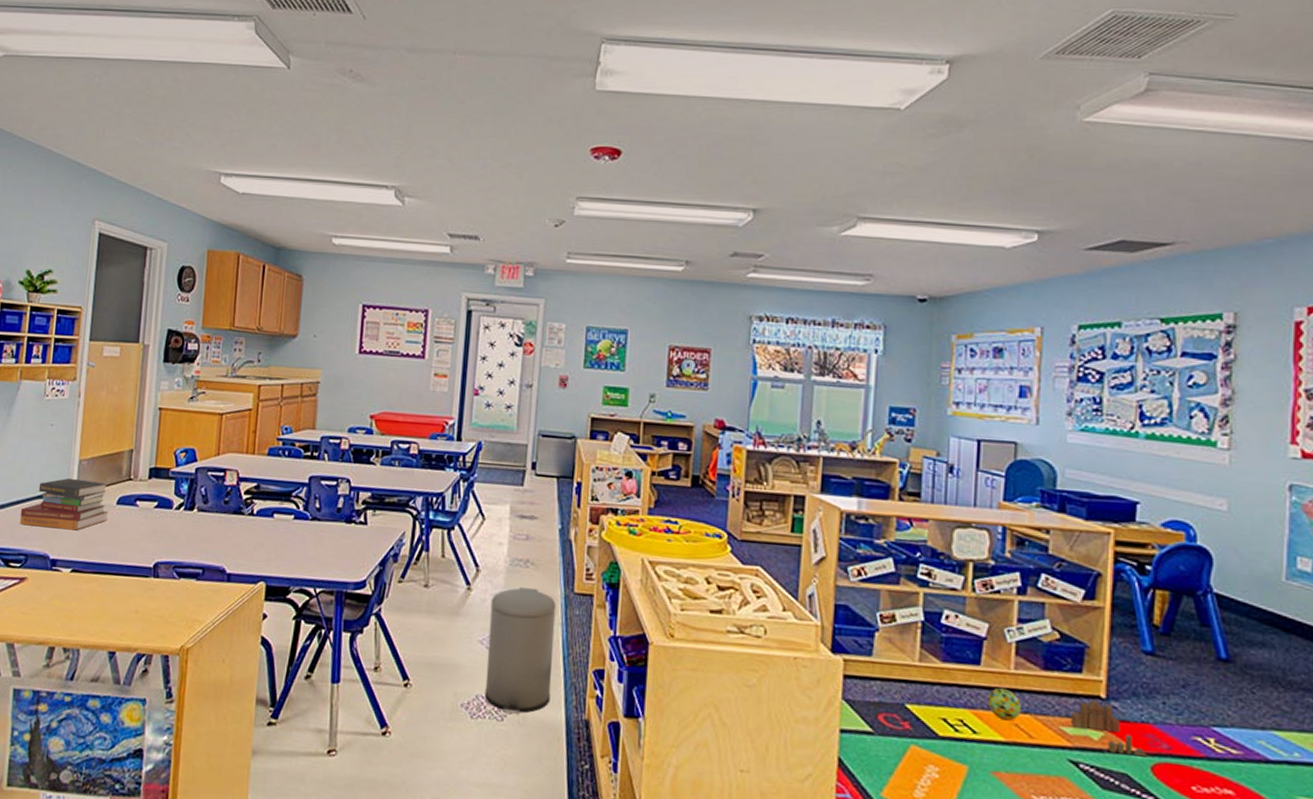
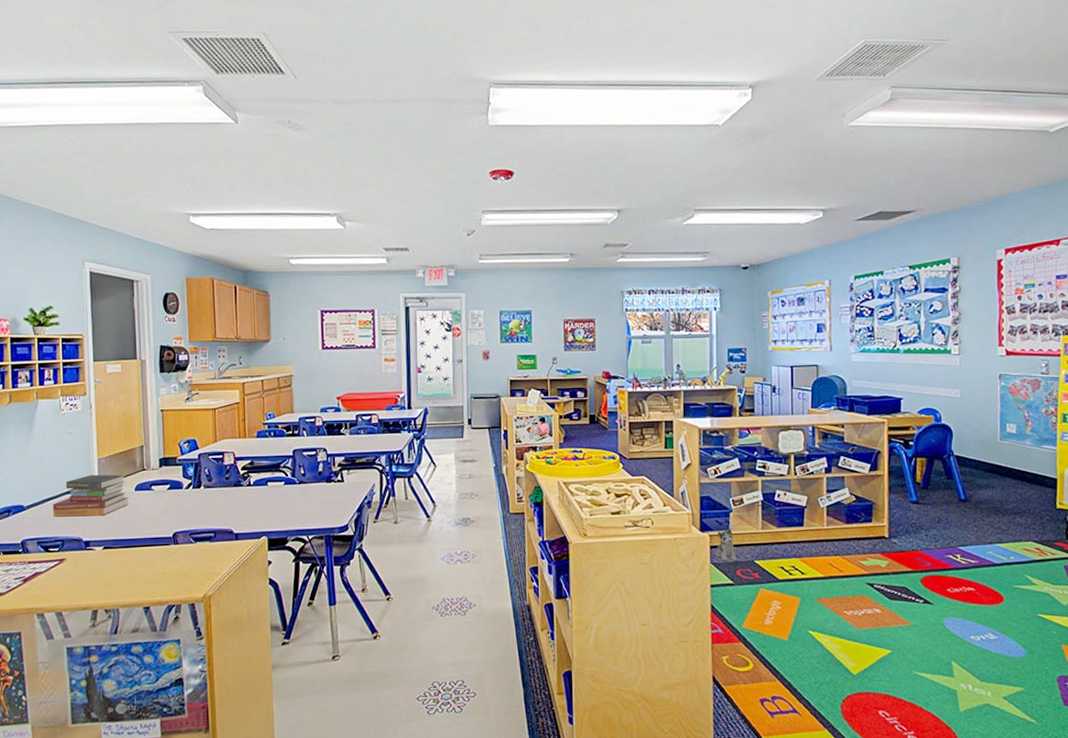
pedal bin: present [484,587,557,714] -> none [447,514,500,608]
plush toy: none [850,653,881,702] -> present [715,528,737,562]
toy ball: present [988,687,1022,721] -> none [810,540,834,562]
building blocks: present [1070,699,1149,758] -> none [866,539,918,574]

